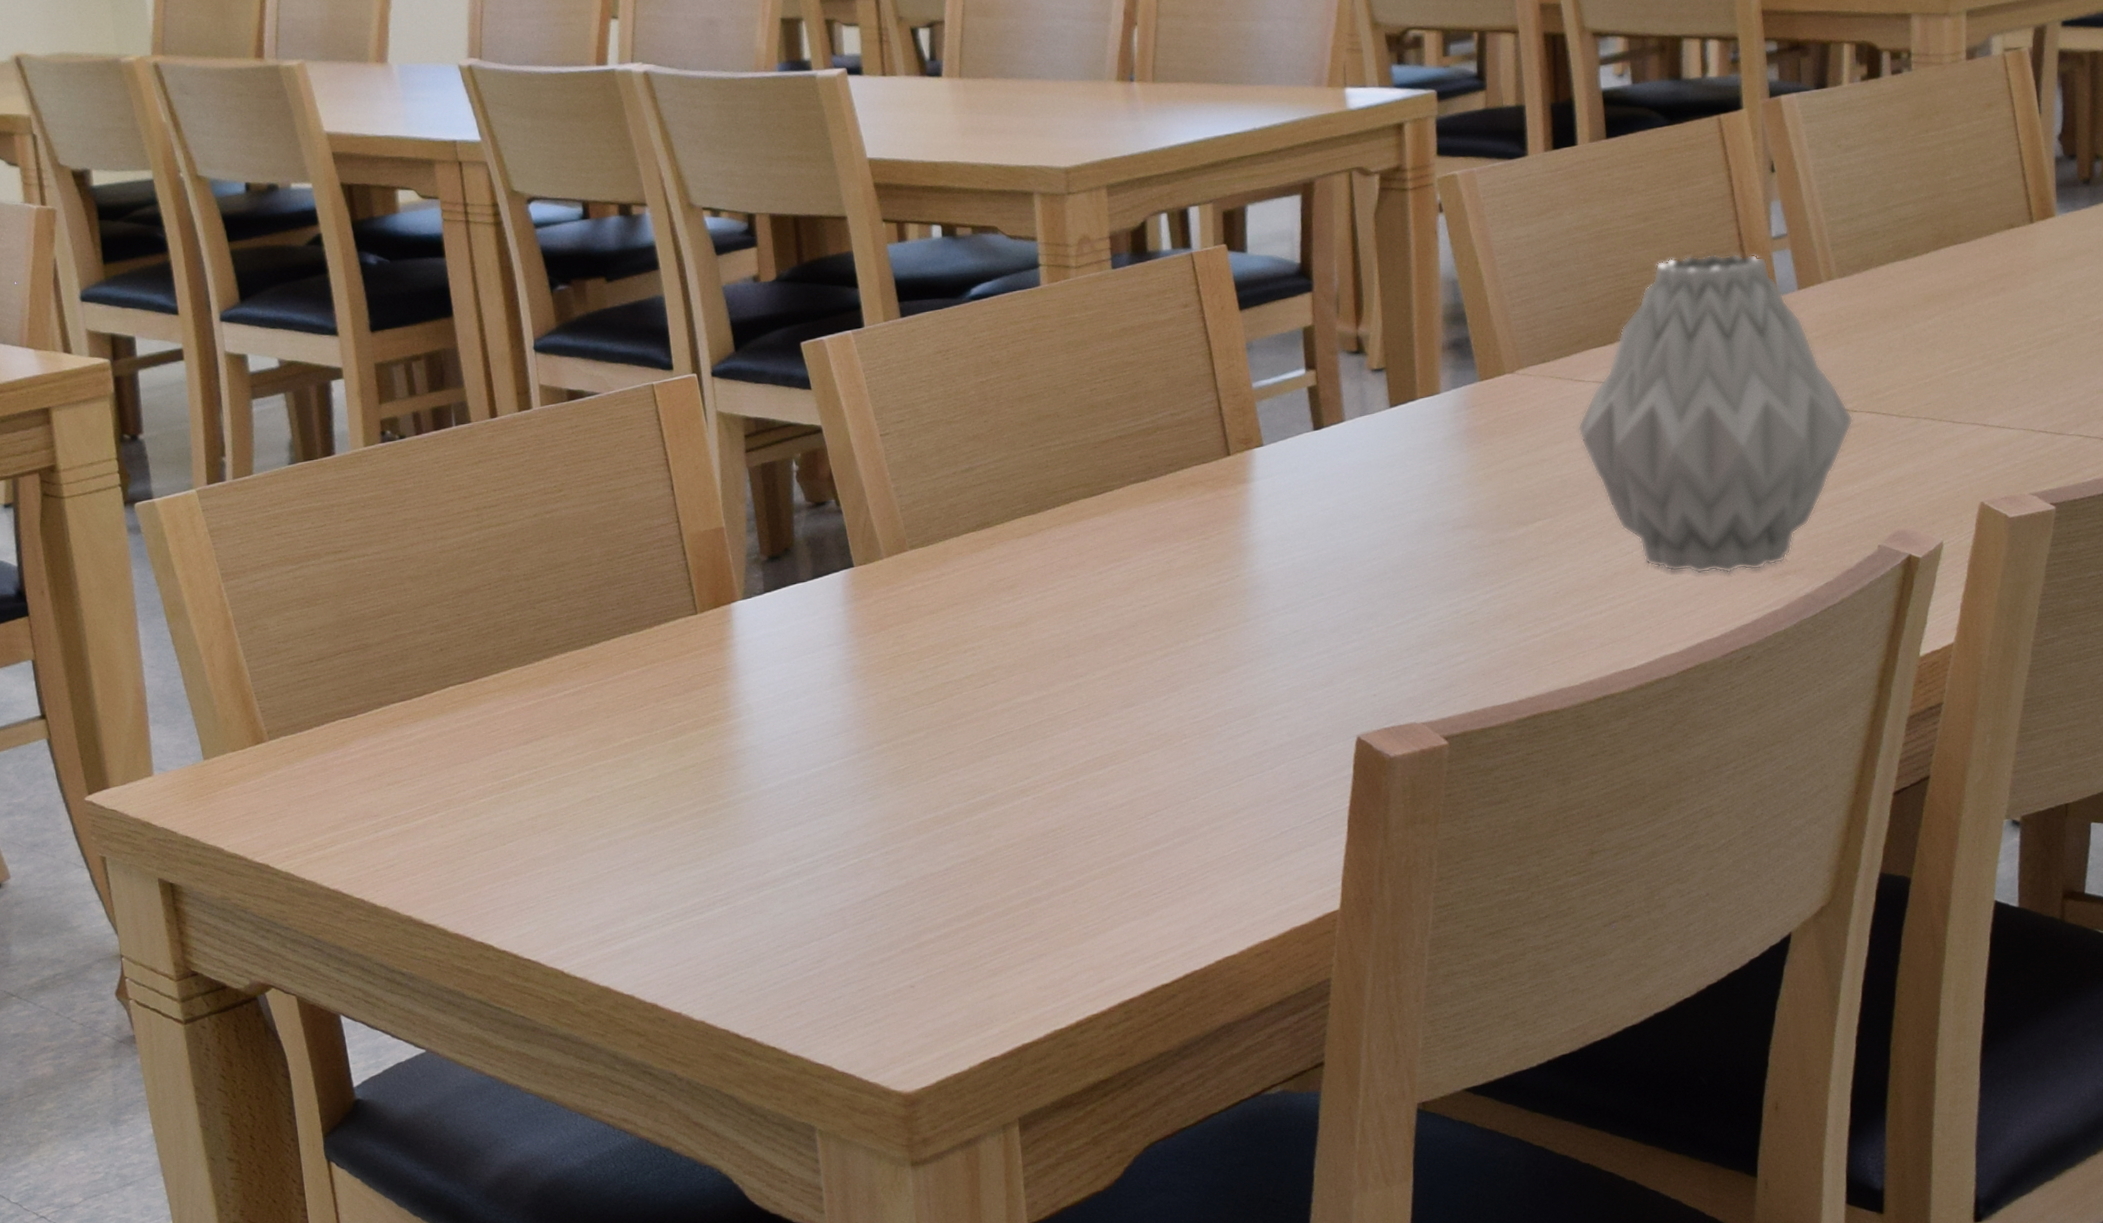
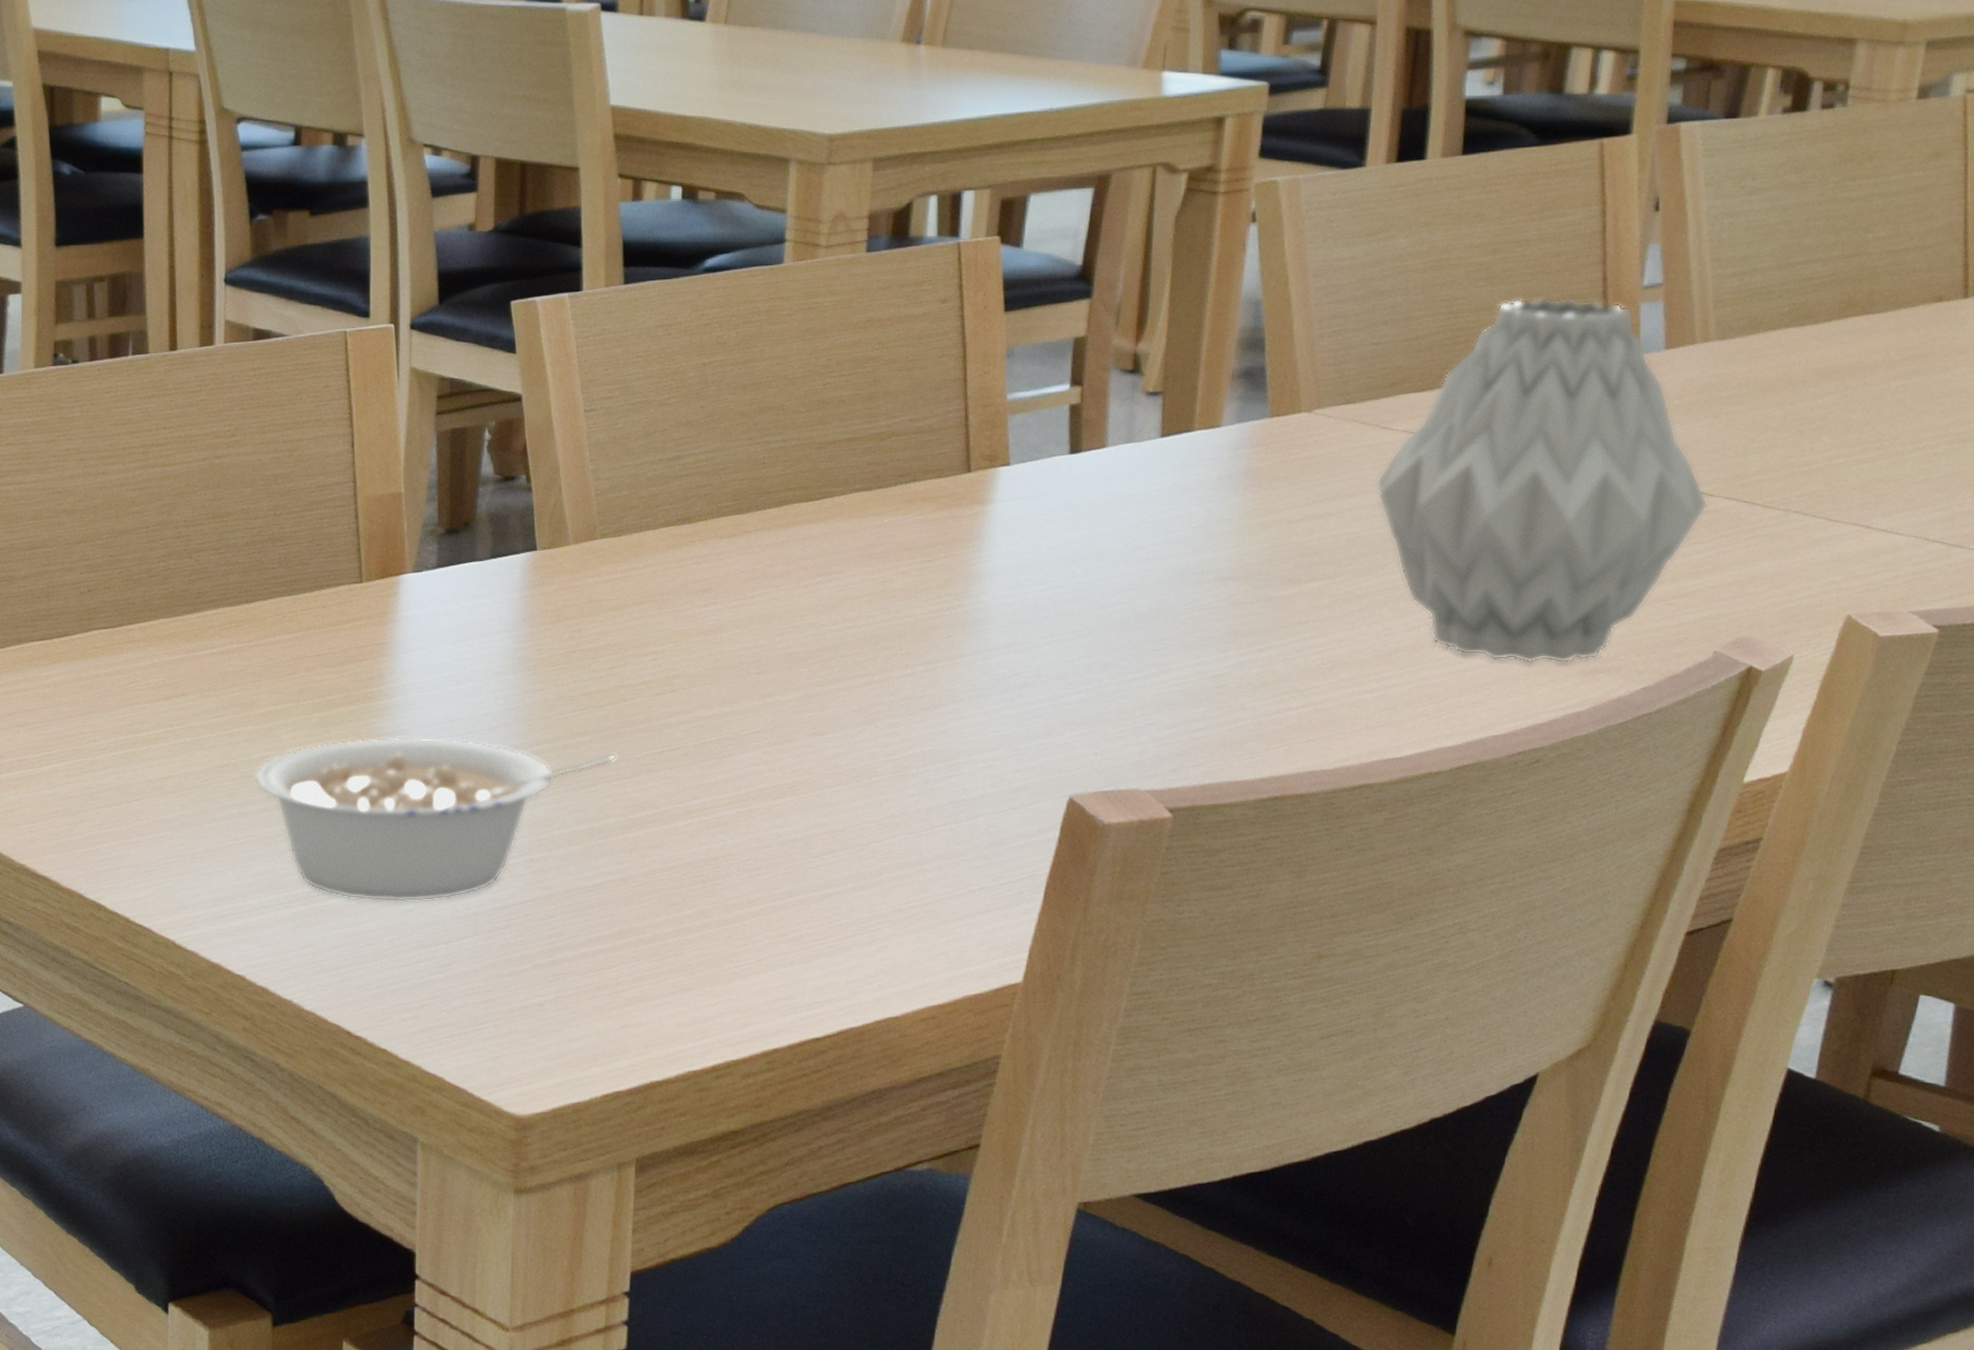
legume: none [618,745,951,910] -> present [253,737,616,903]

